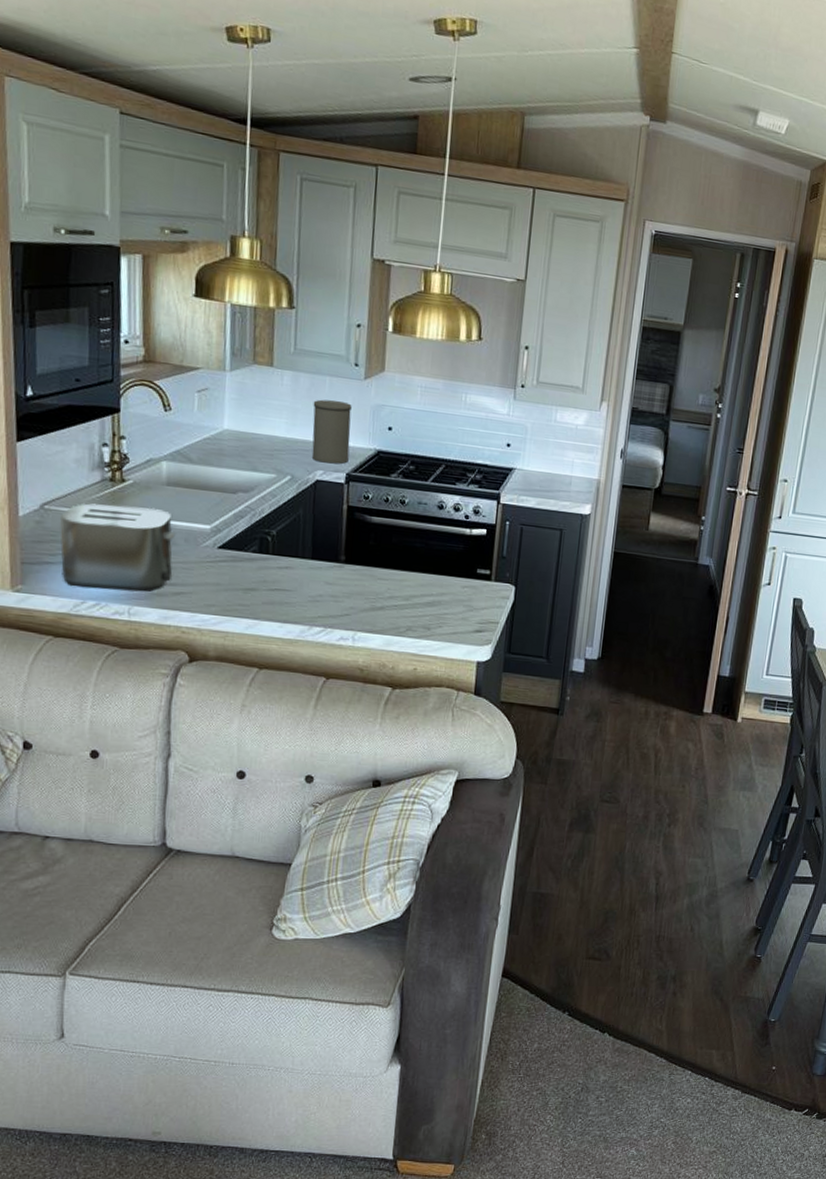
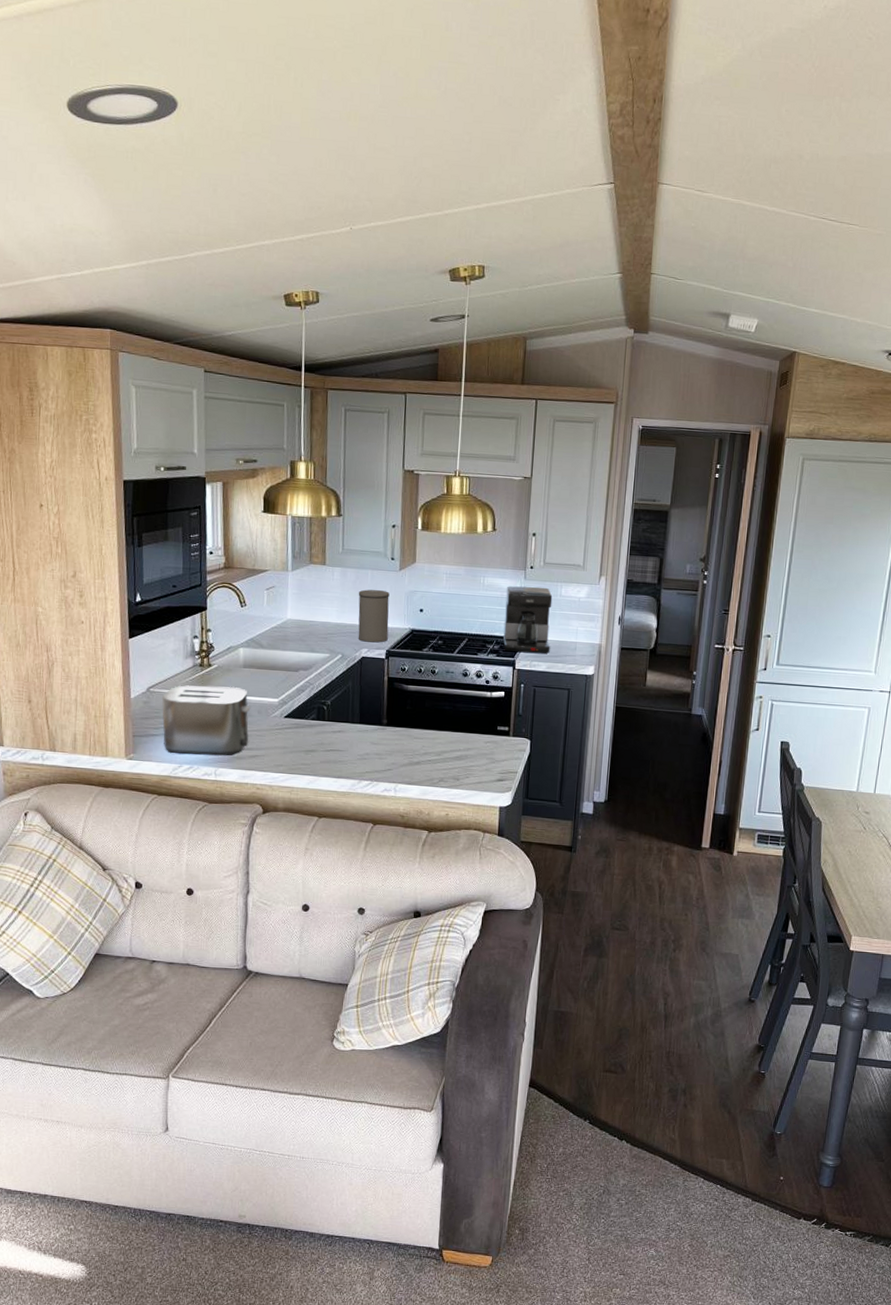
coffee maker: none [486,406,546,487] -> present [502,586,553,654]

